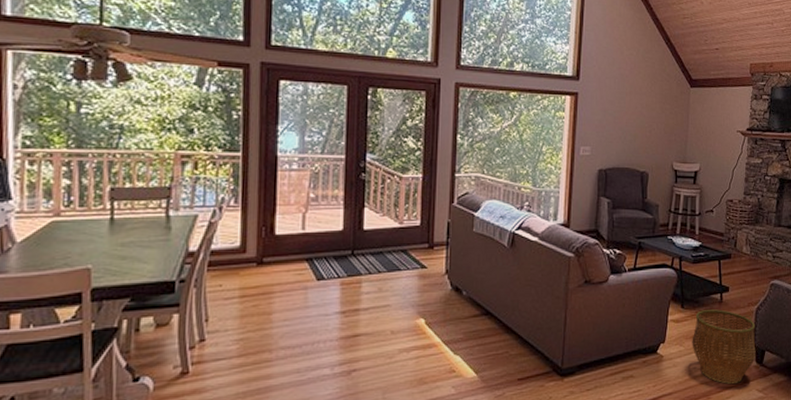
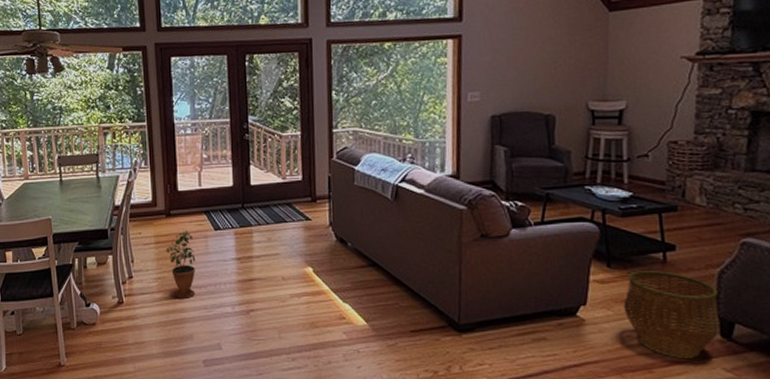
potted plant: none [254,278,291,363] -> present [166,228,196,298]

